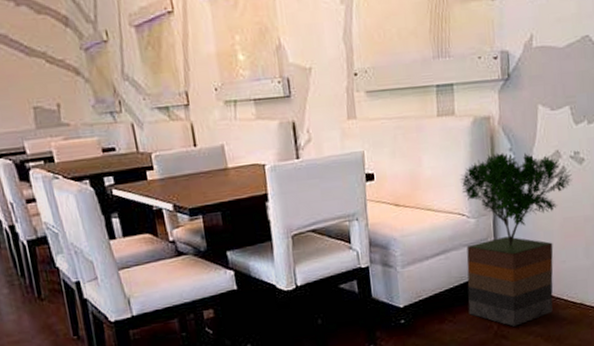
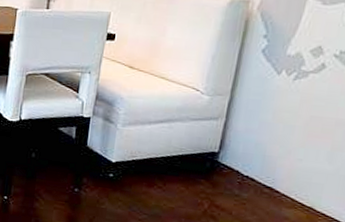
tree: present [459,152,572,327] -> none [180,36,332,211]

